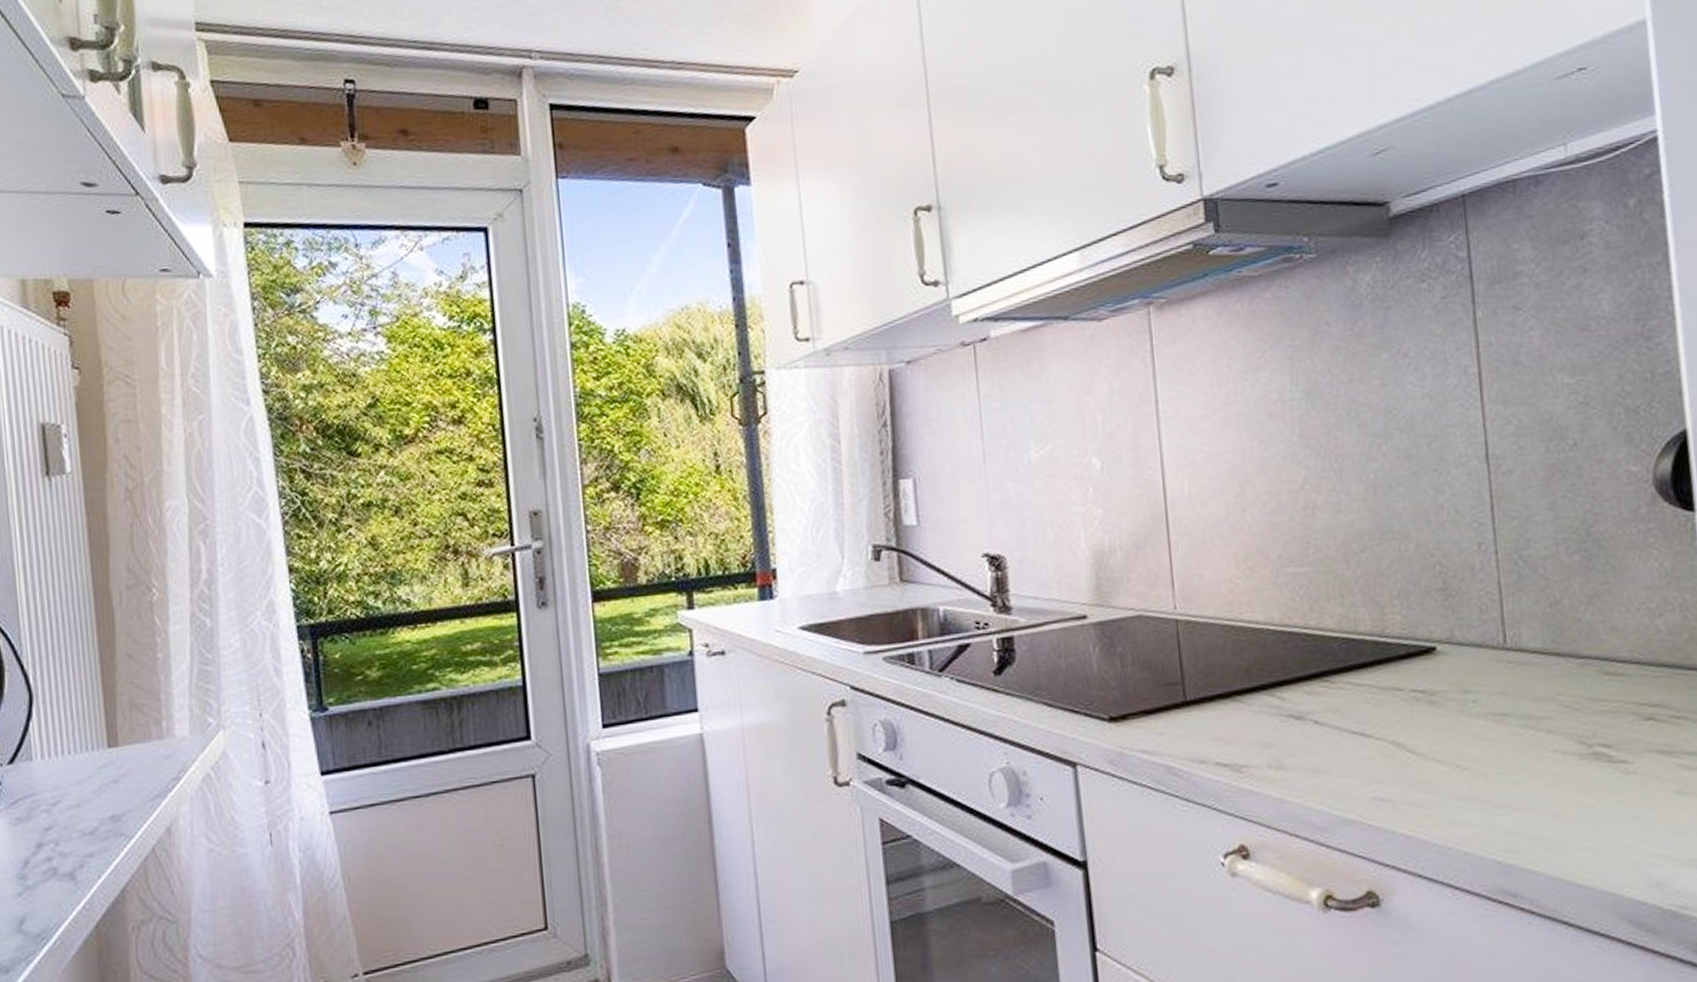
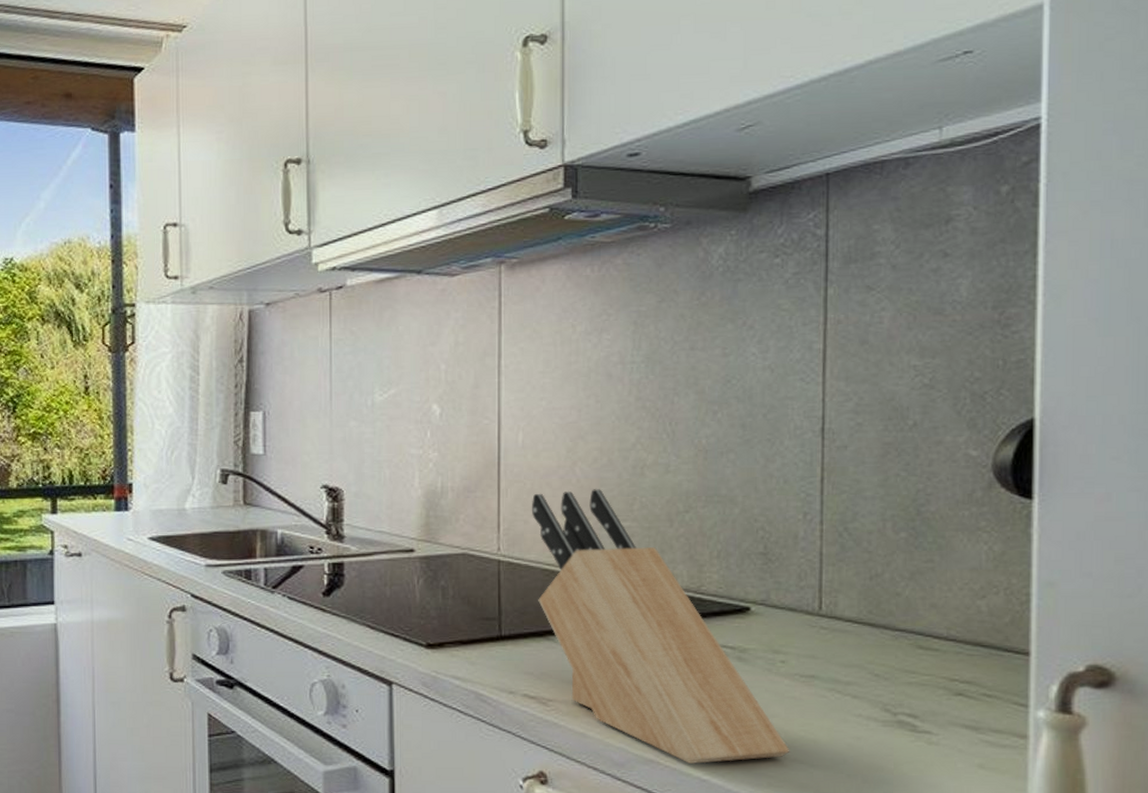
knife block: none [1204,535,1492,821] -> present [532,489,790,765]

